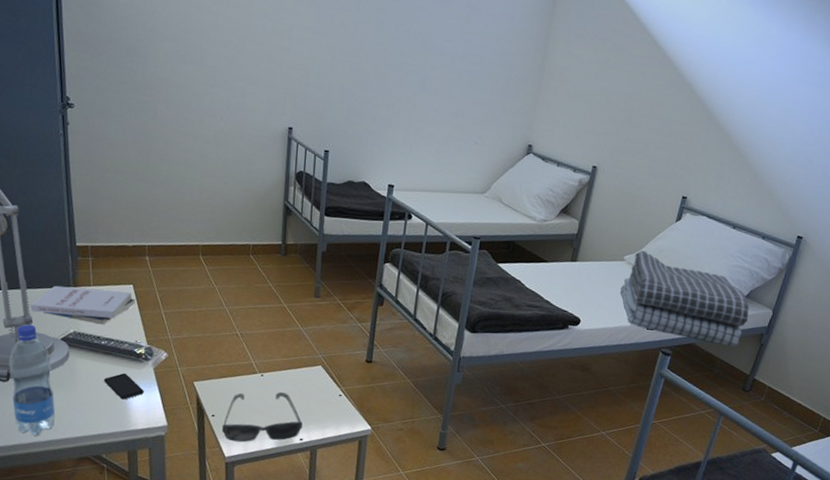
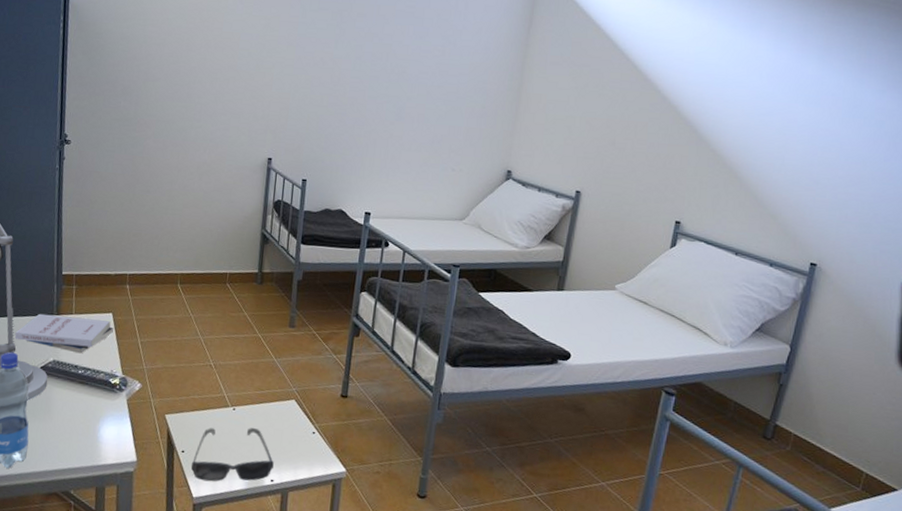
mobile phone: present [103,372,144,400] -> none [77,403,116,432]
towel: present [620,250,749,347] -> none [613,278,763,387]

